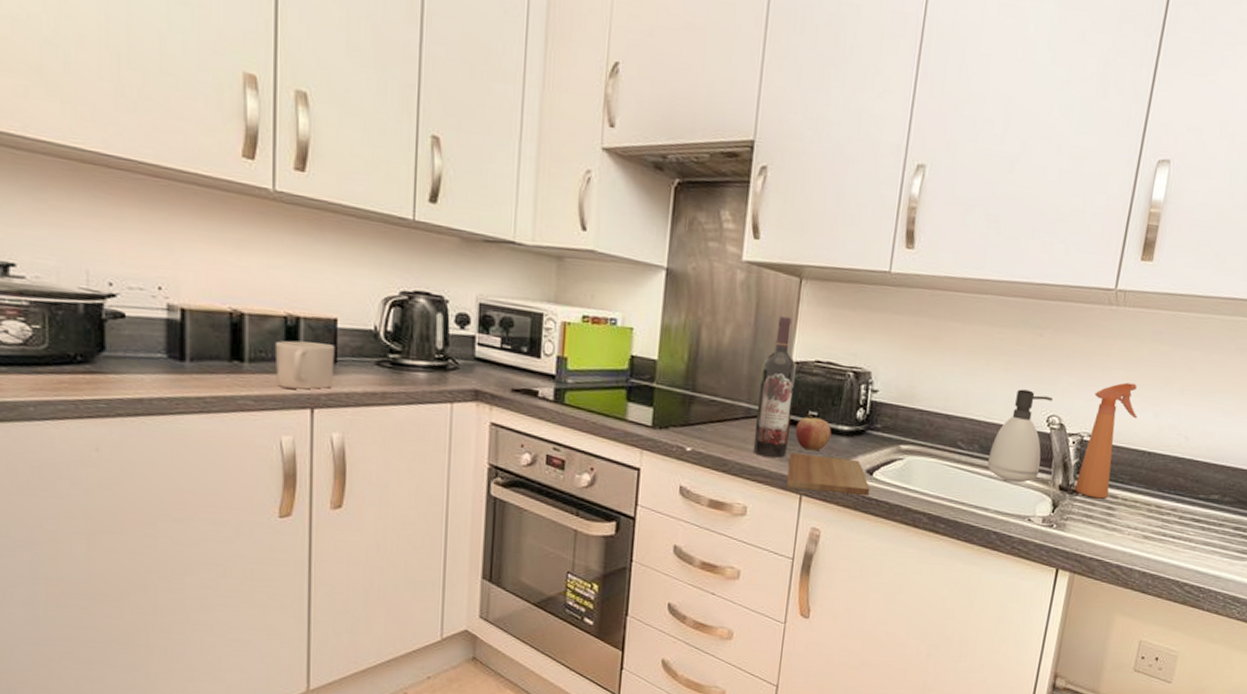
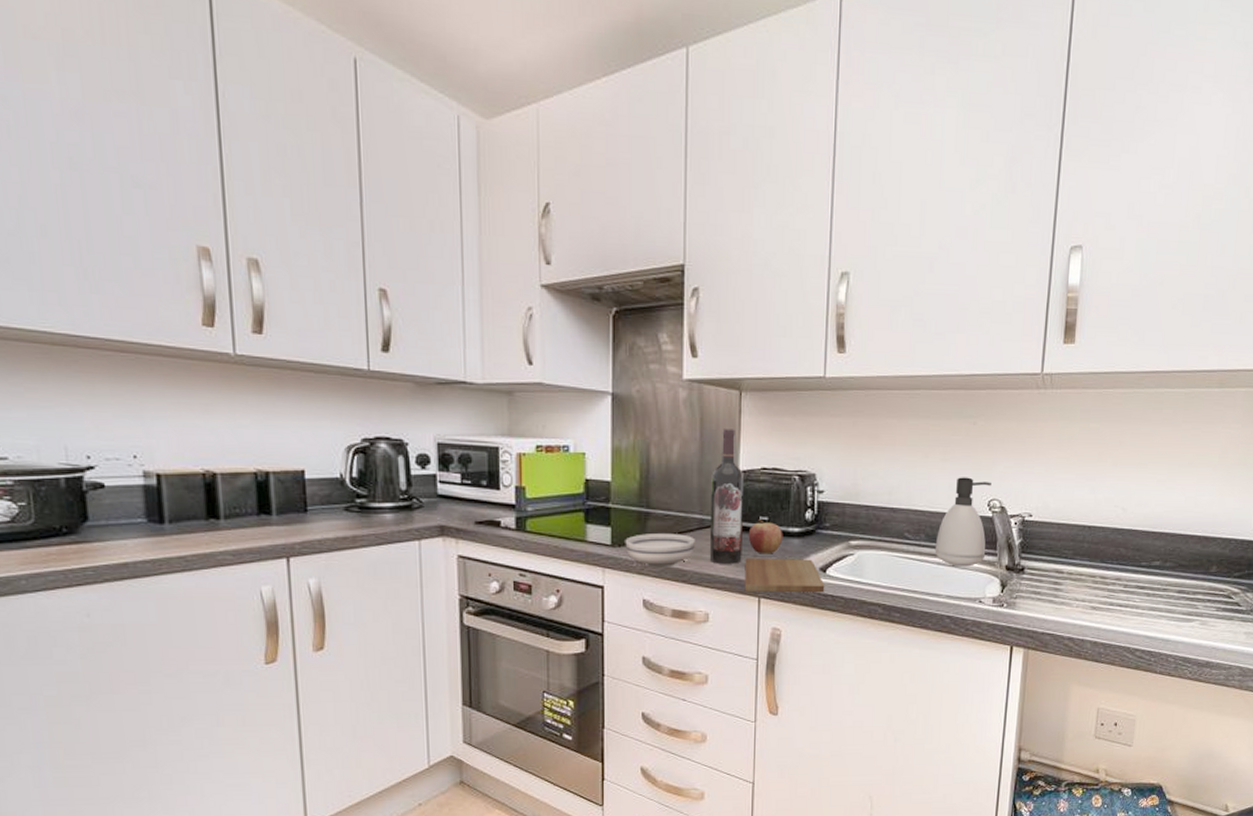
mug: present [274,340,335,390] -> none [247,494,306,541]
bowl: none [666,417,741,456] -> present [625,534,696,568]
spray bottle: present [1074,382,1137,499] -> none [1020,461,1074,575]

